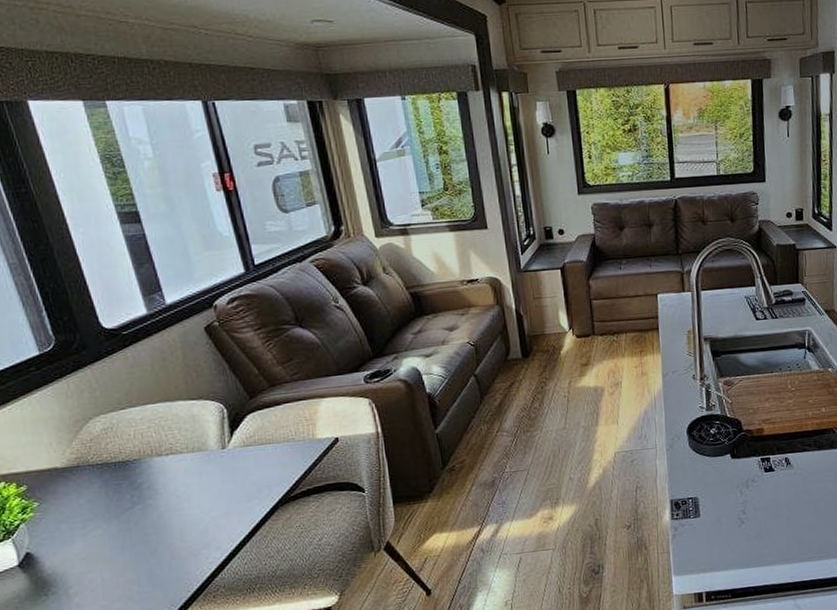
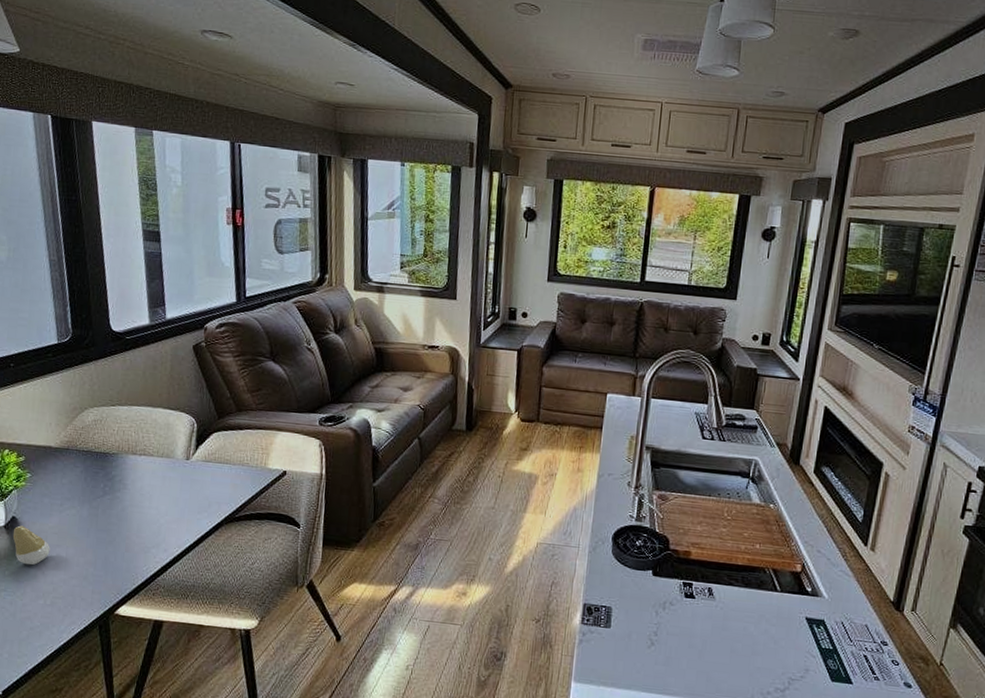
tooth: none [30,560,81,601] -> present [12,525,50,565]

